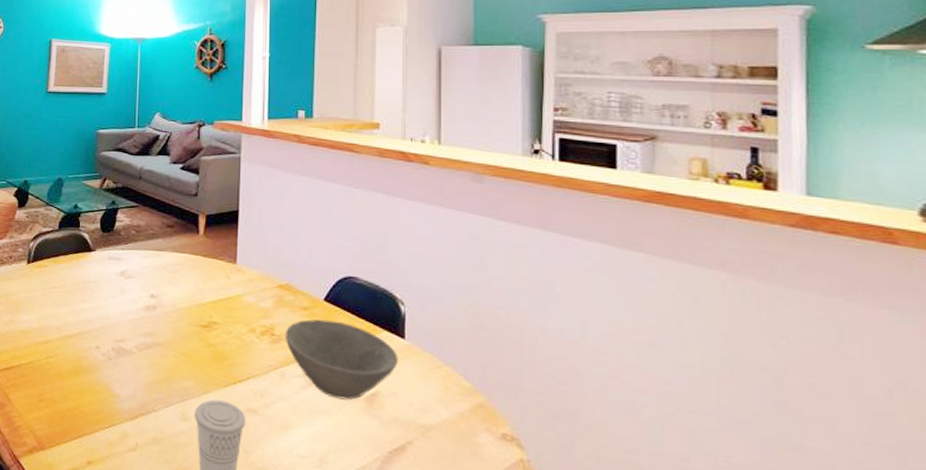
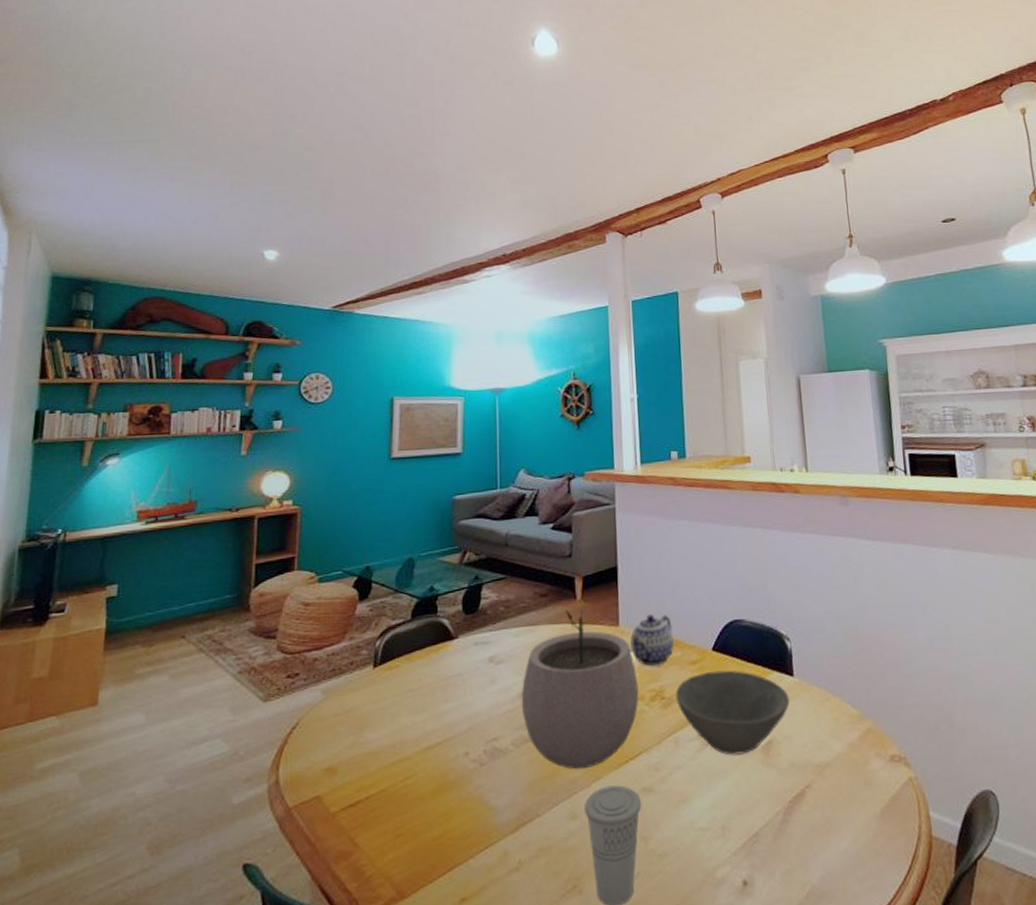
plant pot: none [145,241,251,381] -> present [521,606,639,770]
teapot: none [246,258,288,305] -> present [630,614,675,666]

